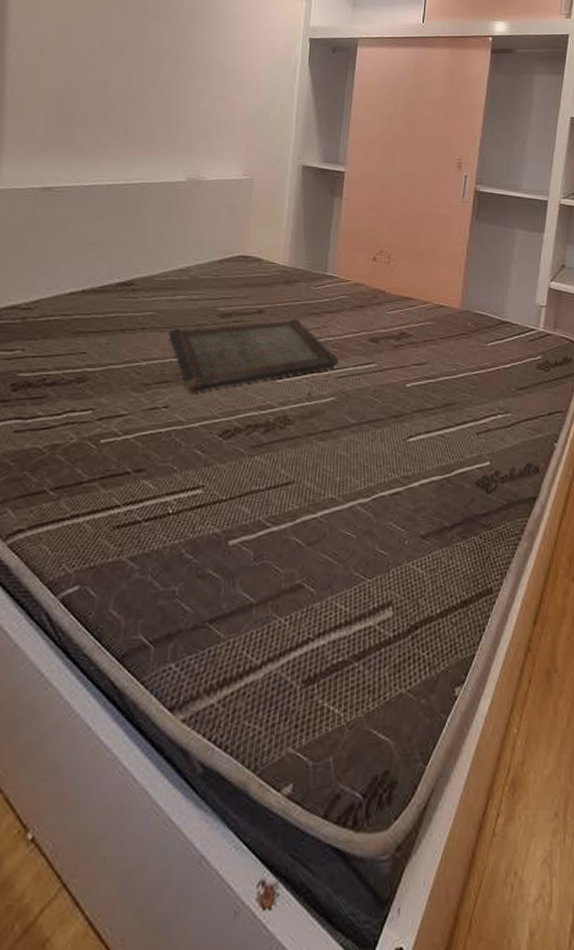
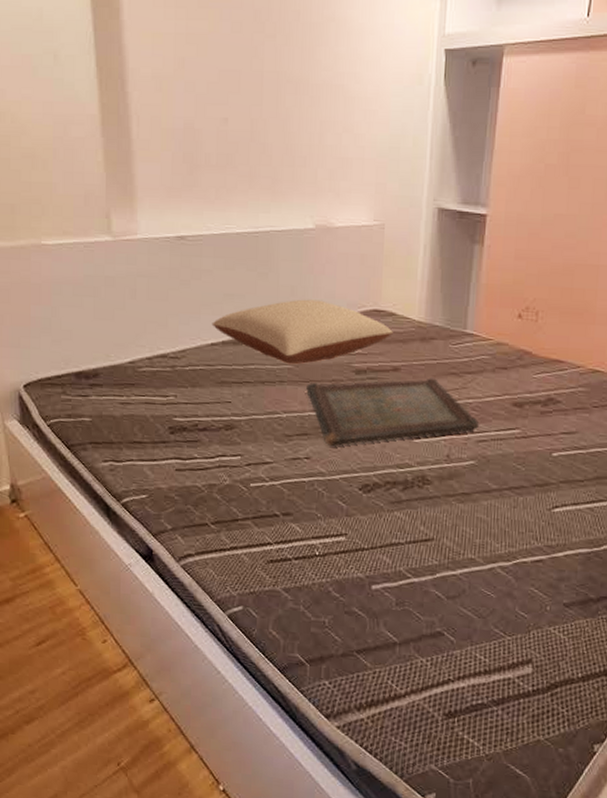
pillow: none [72,247,259,311] -> present [211,299,393,365]

